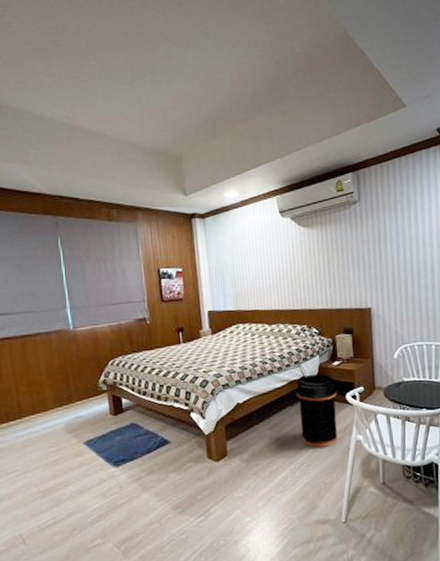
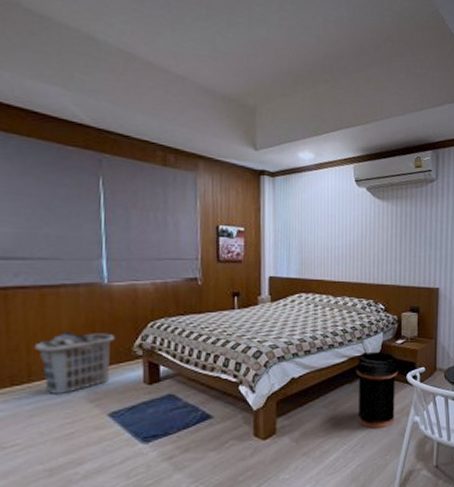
clothes hamper: none [22,372,84,427] -> present [35,332,115,394]

